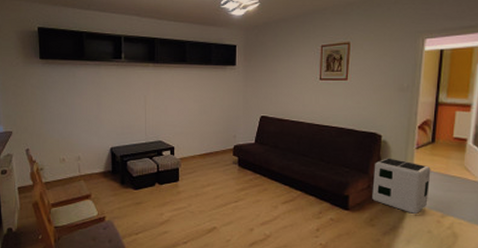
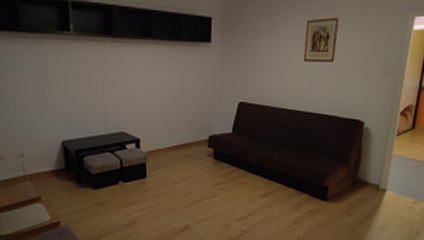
air purifier: present [372,158,431,215] -> none [351,145,409,202]

